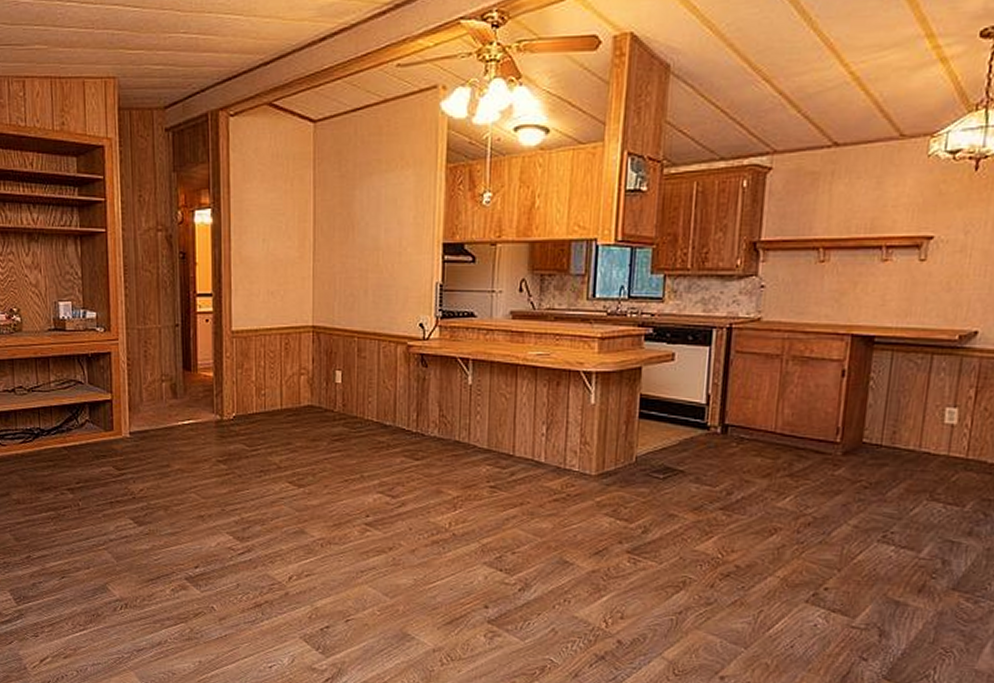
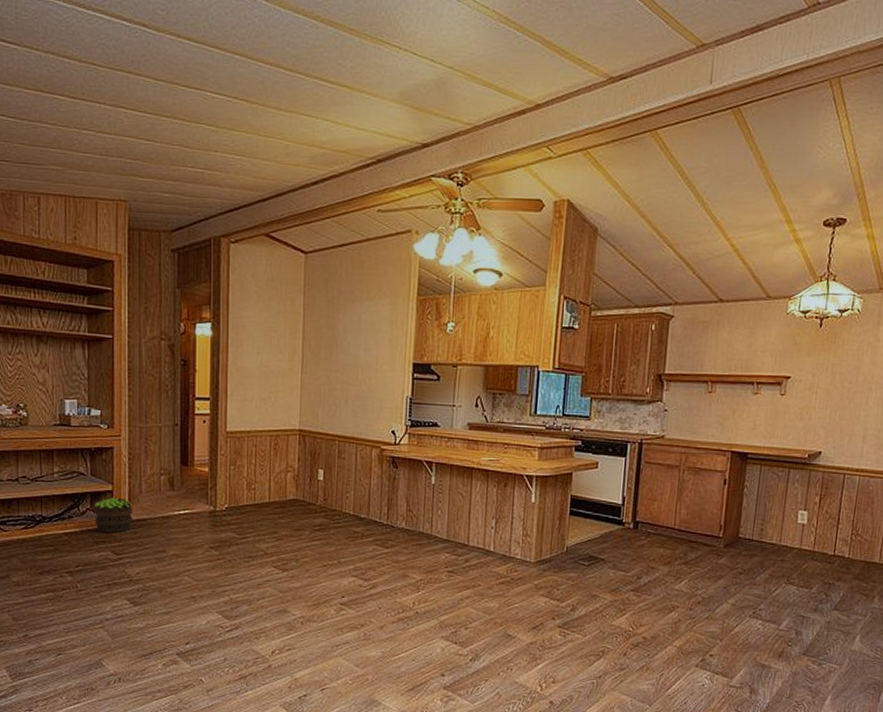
potted plant: none [93,407,135,446] -> present [94,497,133,533]

